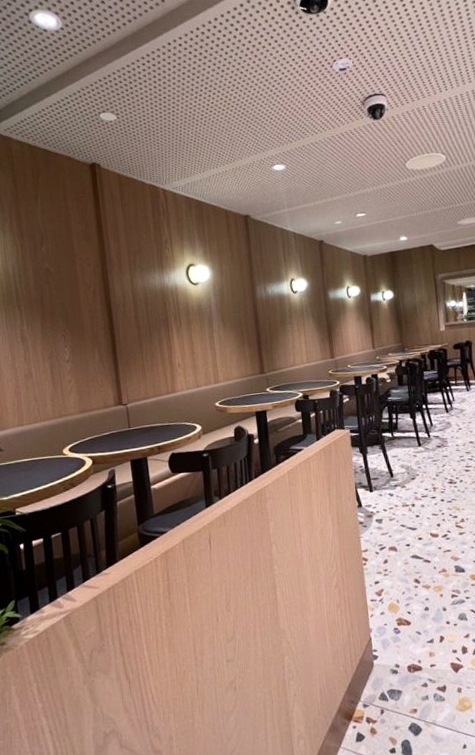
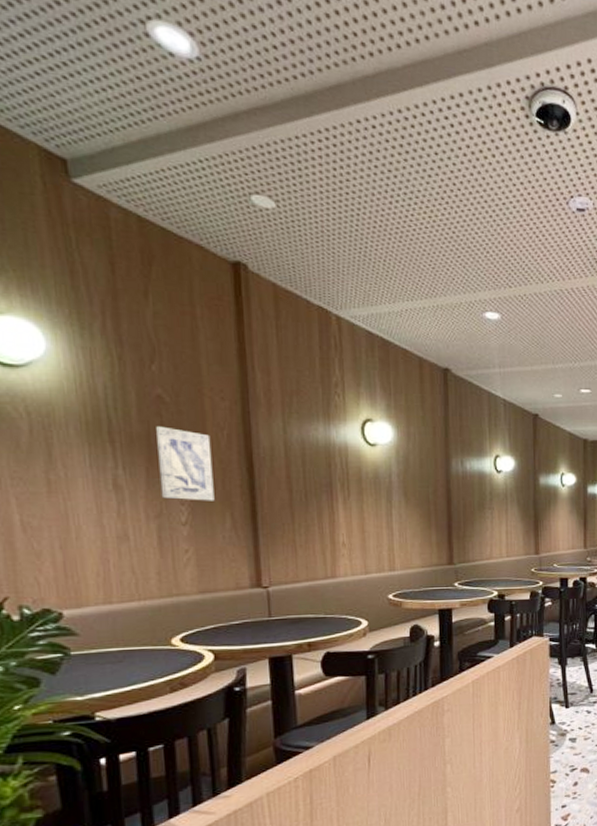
wall art: none [46,290,87,344] -> present [156,426,215,501]

